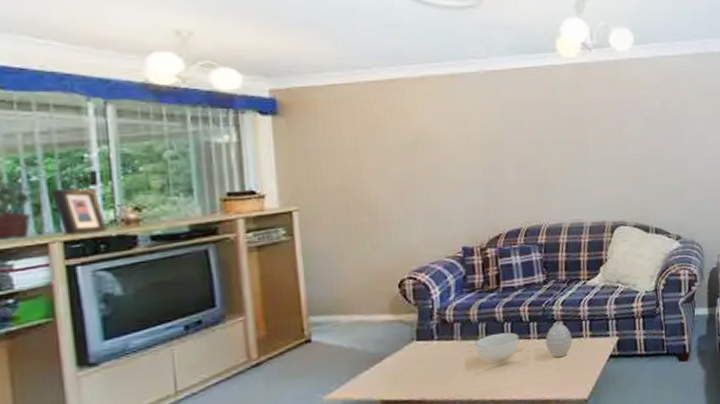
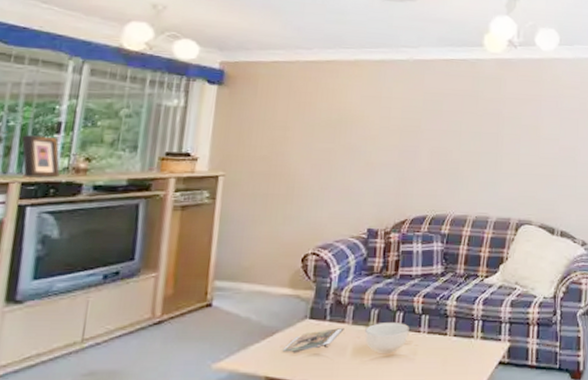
magazine: none [394,345,454,375] -> present [282,328,344,354]
vase: present [545,321,572,358] -> none [434,318,462,357]

